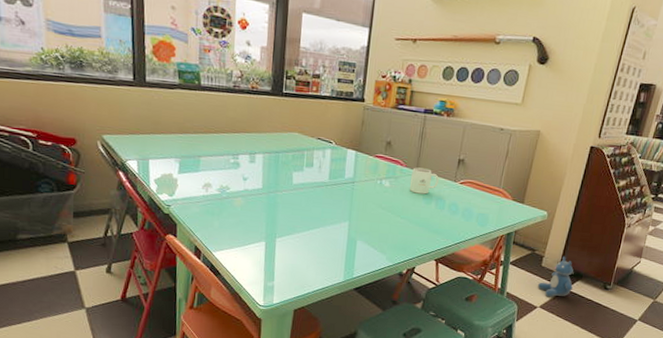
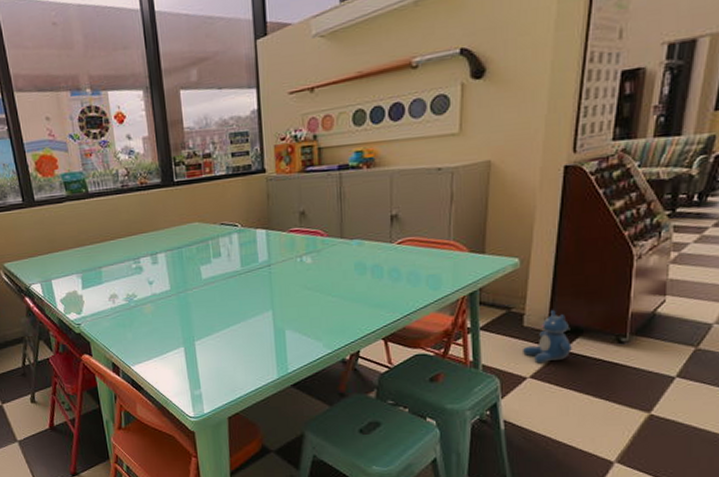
mug: present [409,167,439,195] -> none [335,233,370,265]

